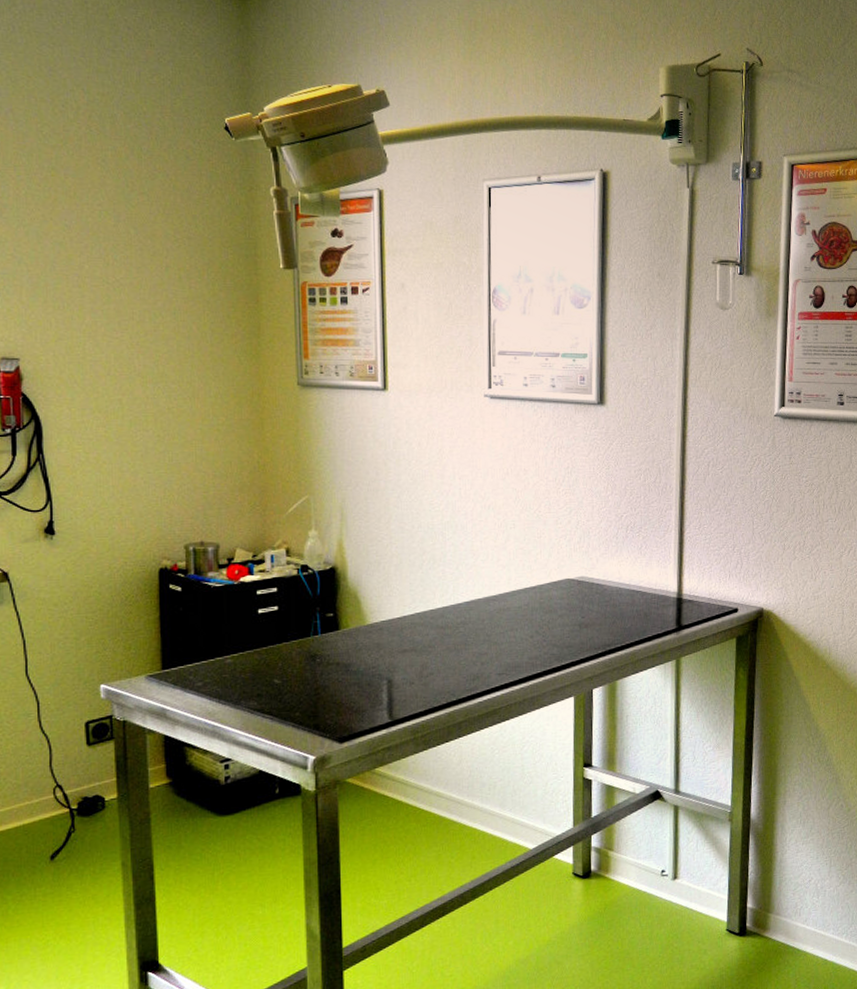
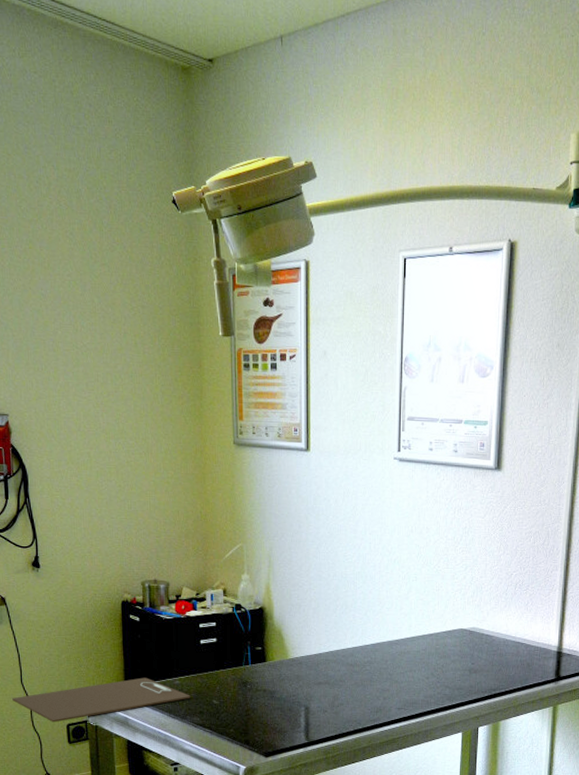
clipboard: none [14,658,246,721] -> present [12,677,190,723]

